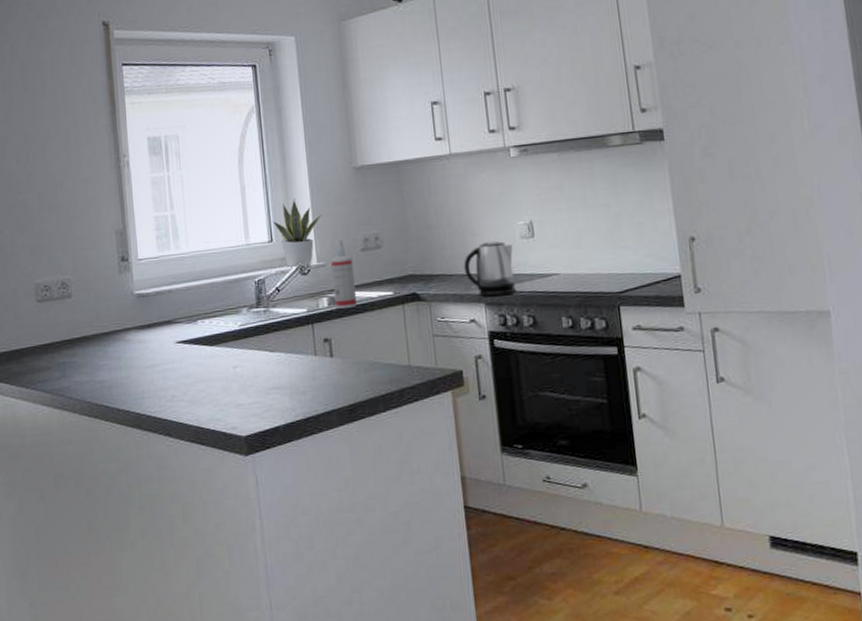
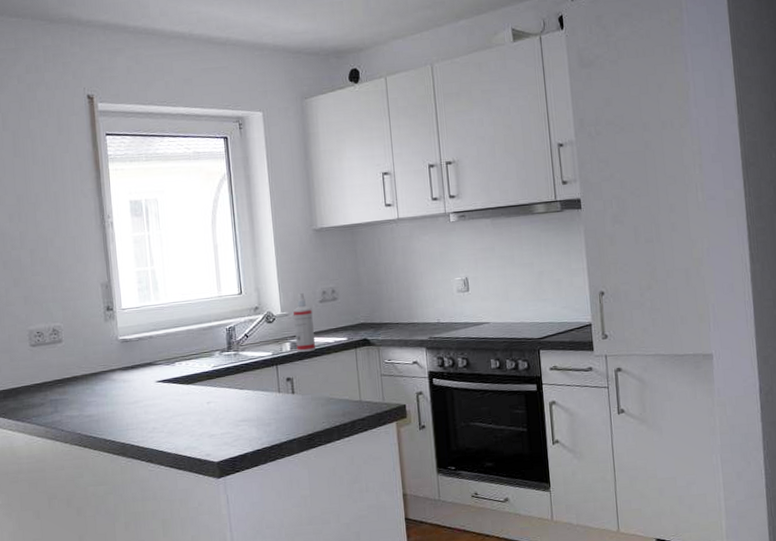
potted plant: present [272,198,322,268] -> none [242,256,285,317]
kettle: present [463,240,516,297] -> none [408,294,452,342]

